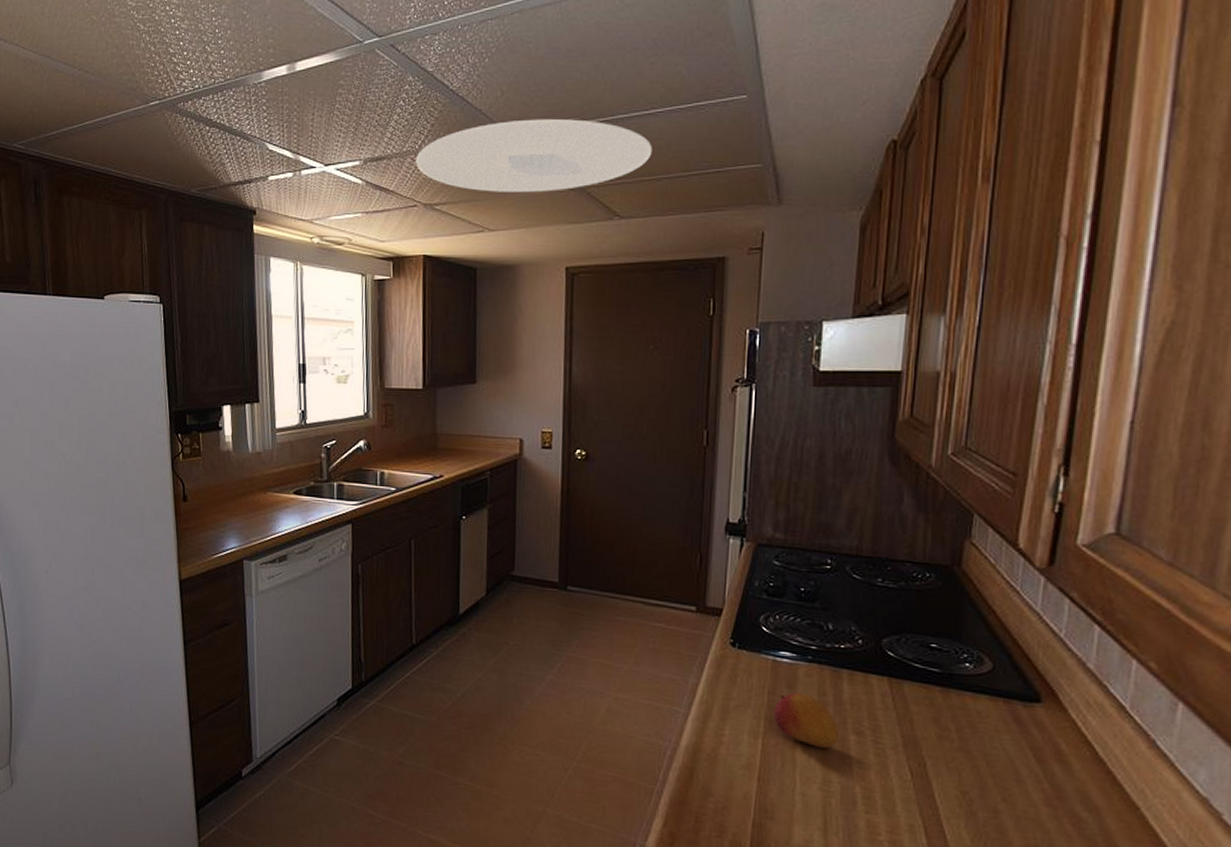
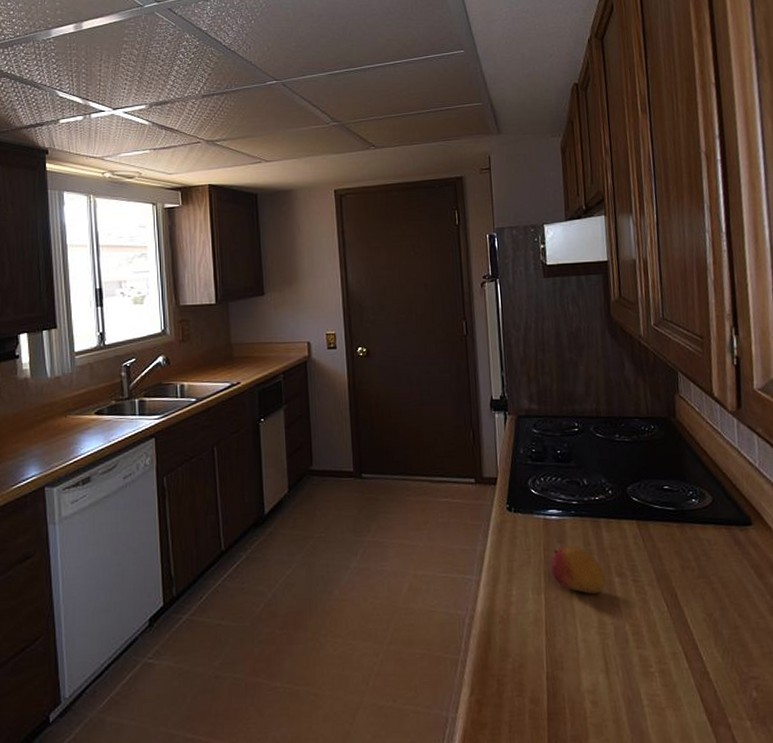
ceiling light: present [415,118,652,192] -> none [196,68,396,129]

